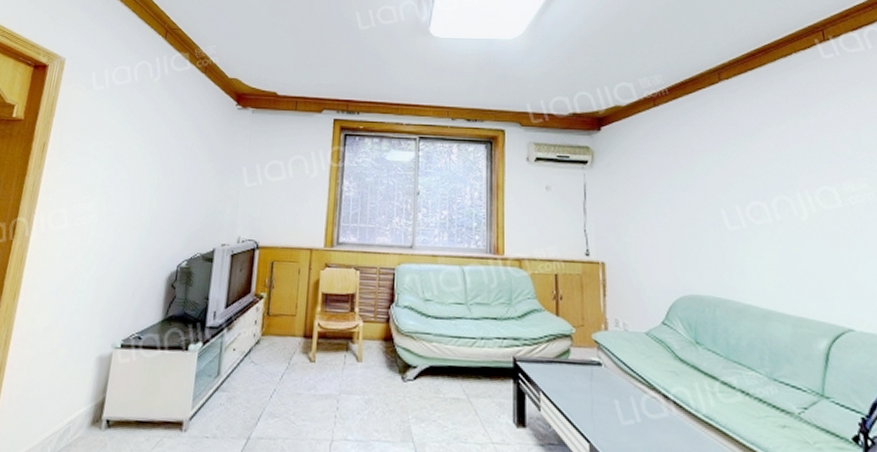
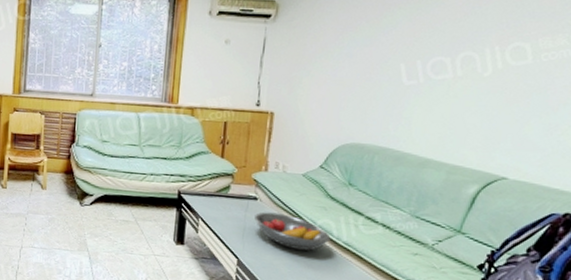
fruit bowl: none [601,380,689,429] -> present [254,212,331,251]

